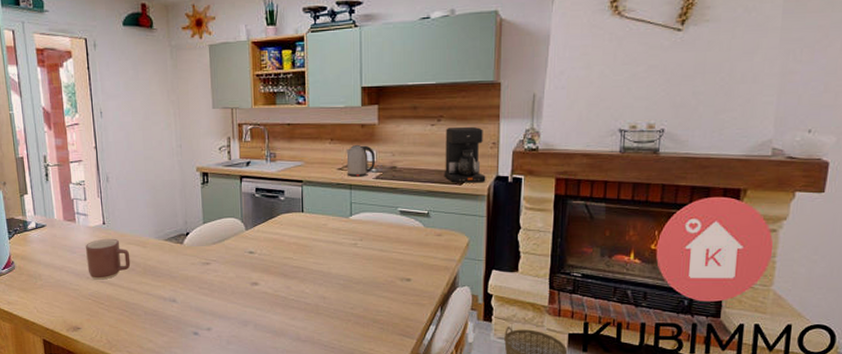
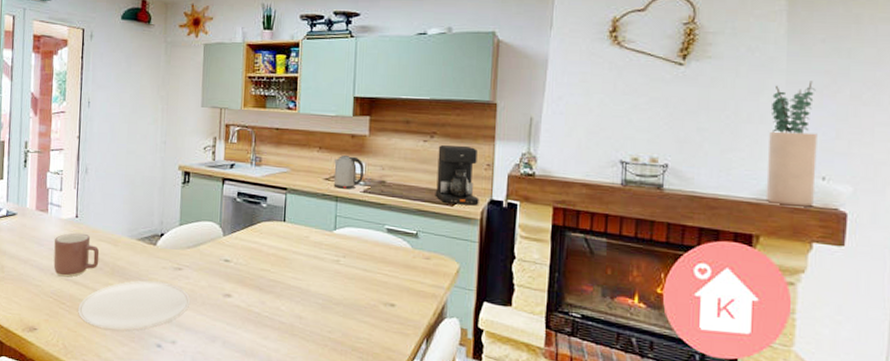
plate: none [116,277,221,323] -> present [78,280,191,332]
vase: none [754,37,808,160] -> present [765,81,817,208]

